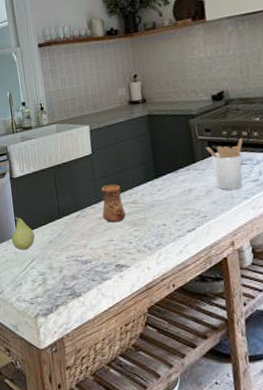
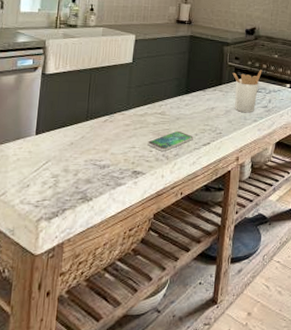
fruit: present [11,217,35,250] -> none [28,115,57,150]
cup: present [101,184,126,223] -> none [130,93,153,131]
smartphone: none [125,218,175,242] -> present [147,130,193,151]

